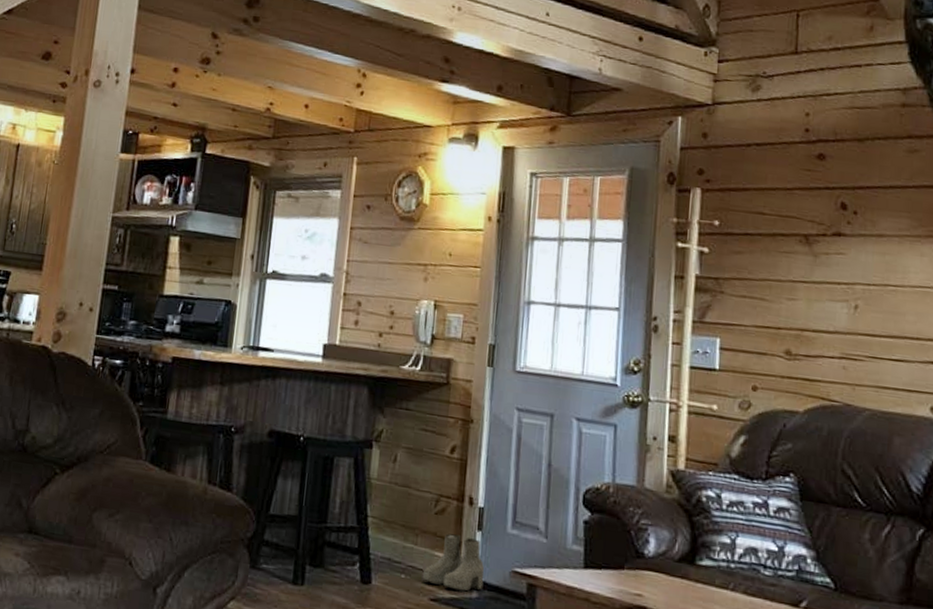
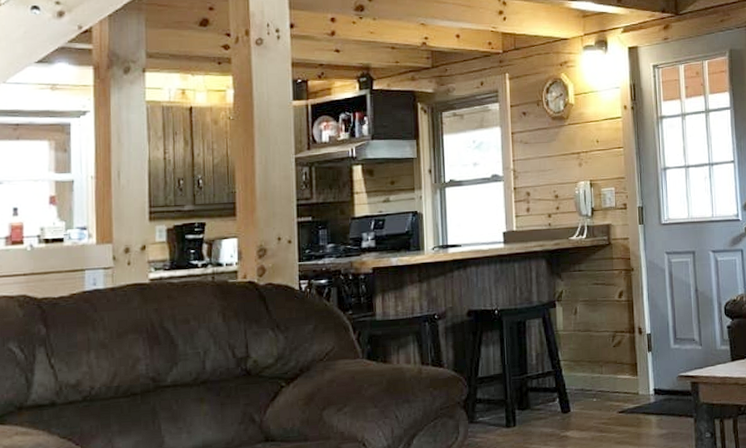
boots: present [422,533,485,592] -> none [610,358,658,401]

